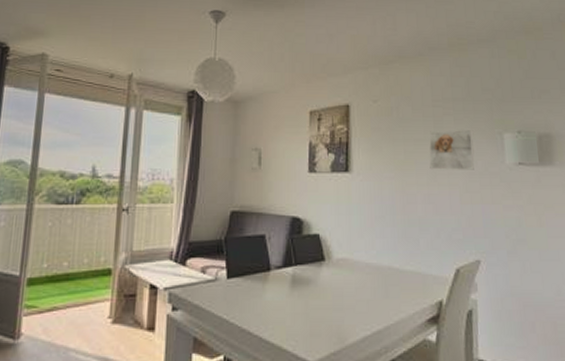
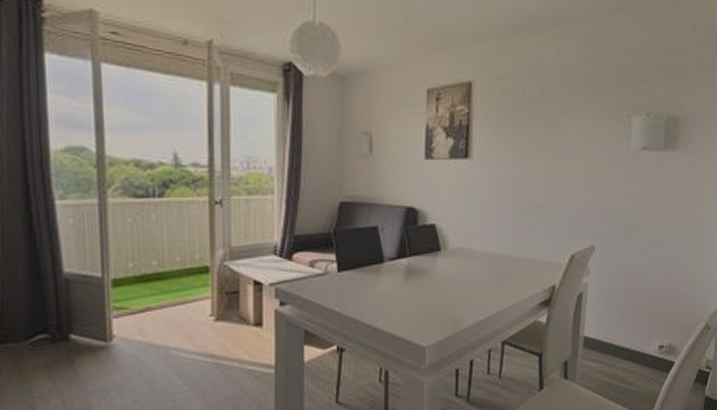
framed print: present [429,129,474,170] -> none [554,111,602,155]

